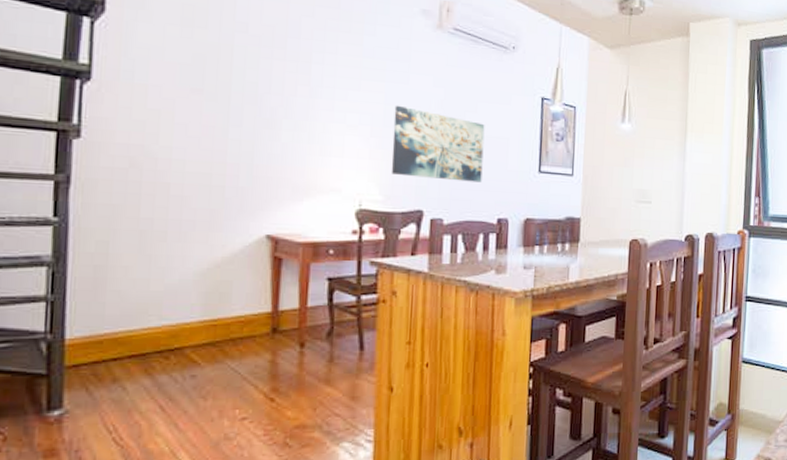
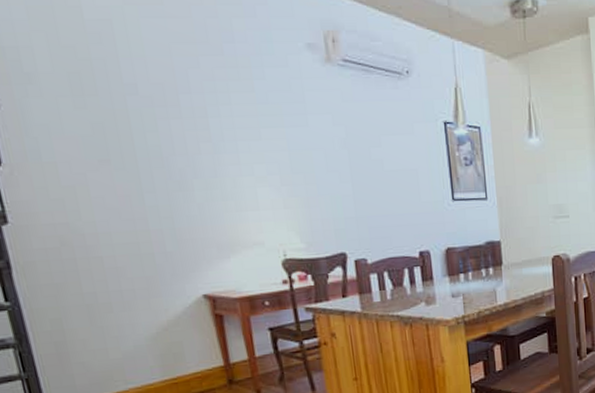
wall art: present [391,105,485,183] -> none [299,149,398,221]

